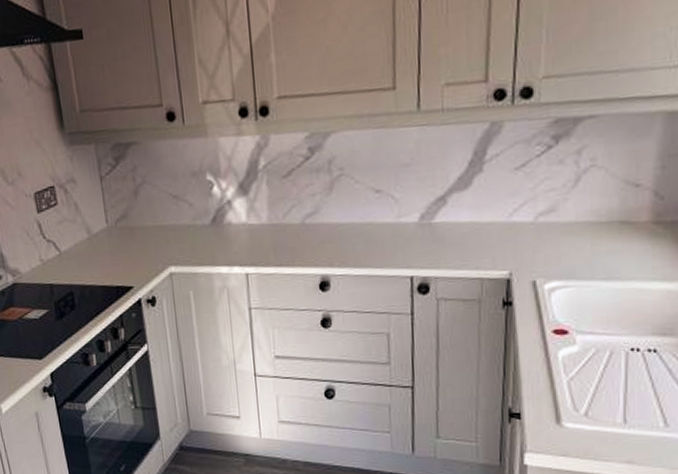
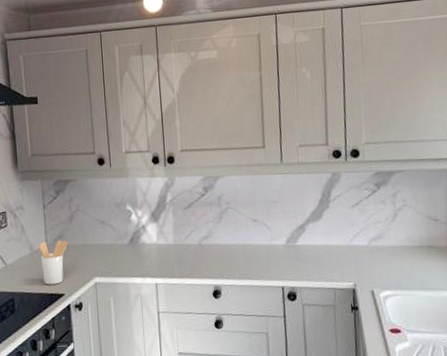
utensil holder: none [97,220,134,276] -> present [38,239,68,285]

